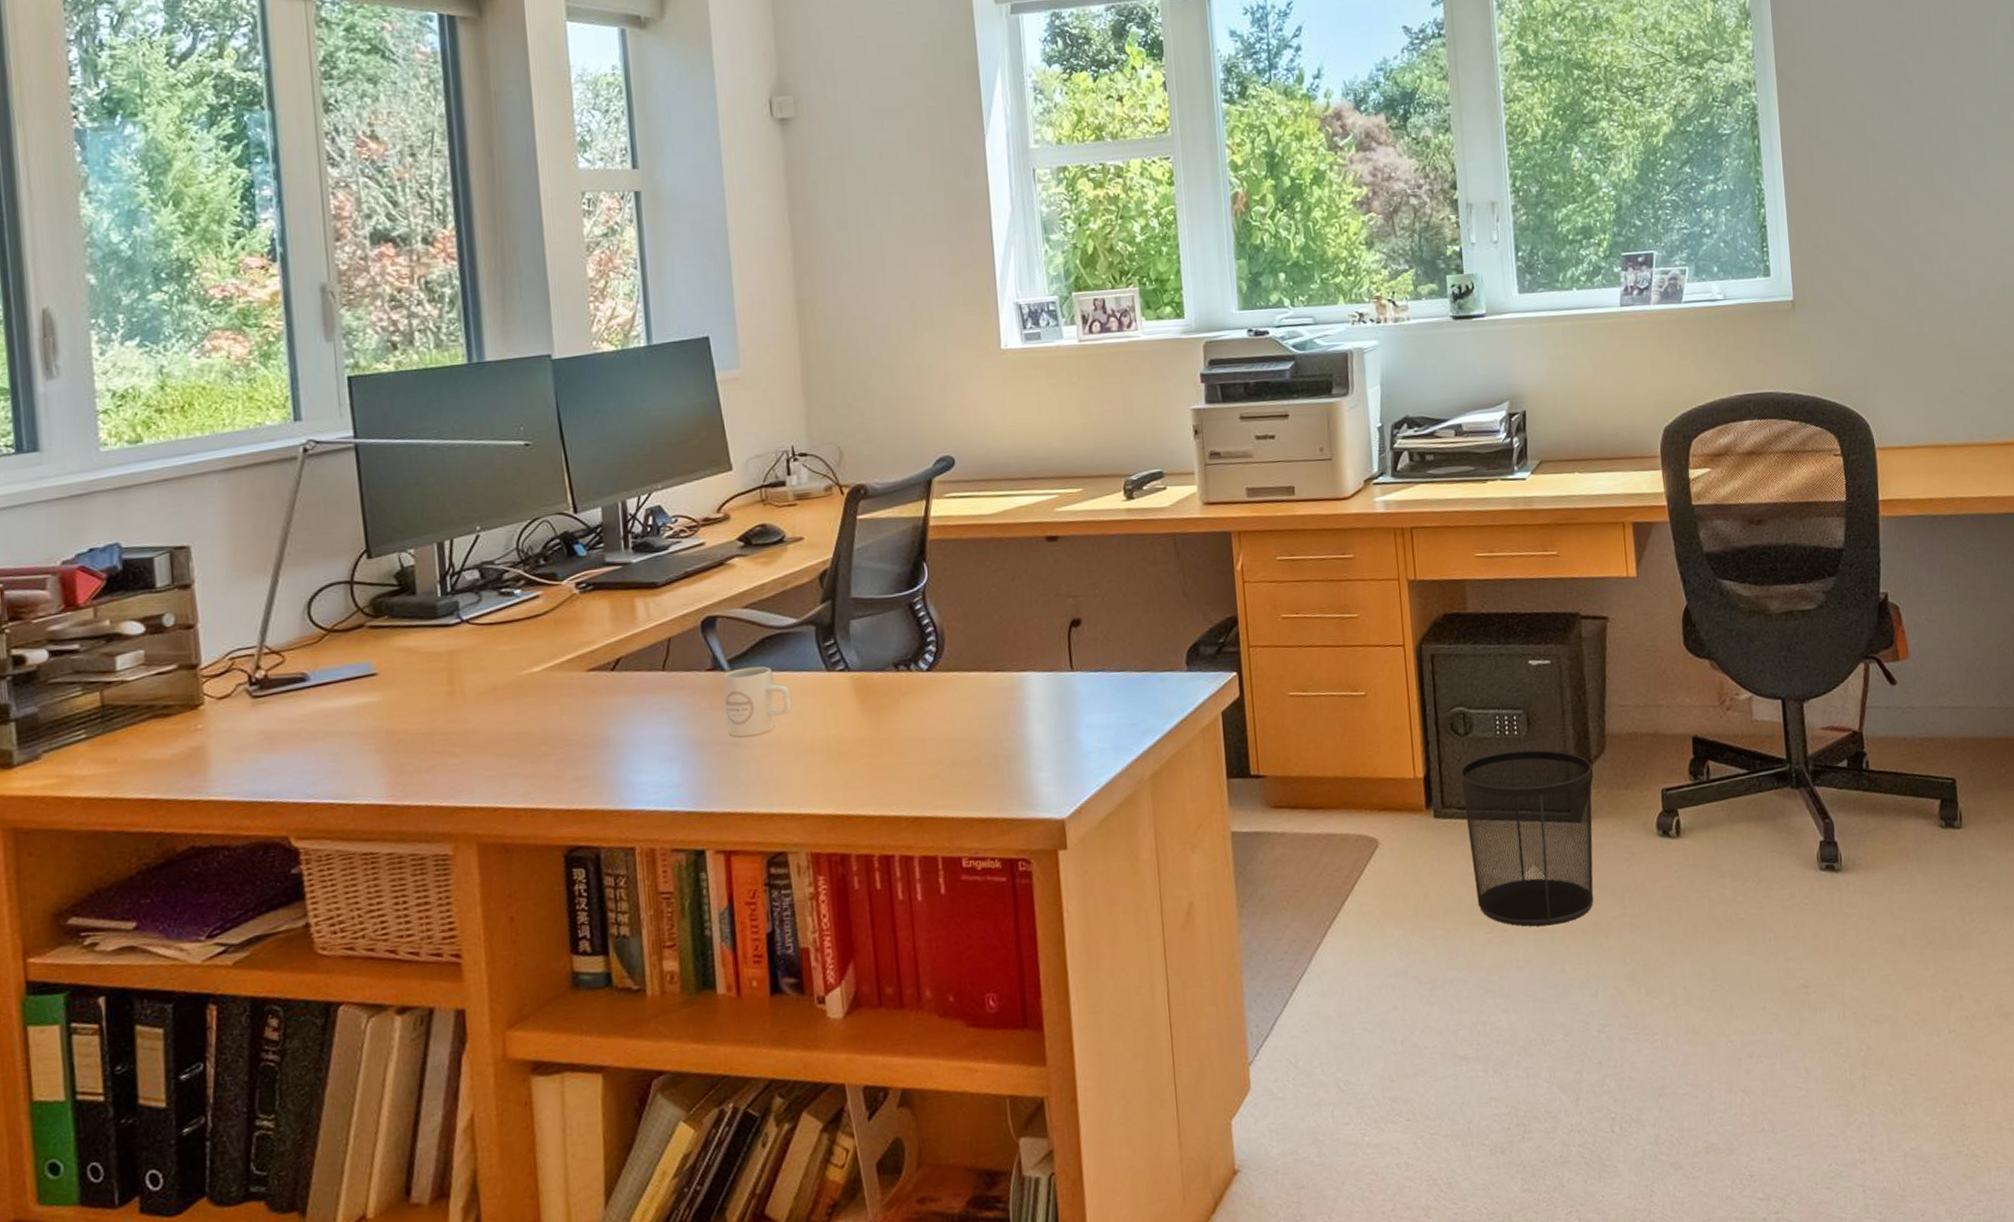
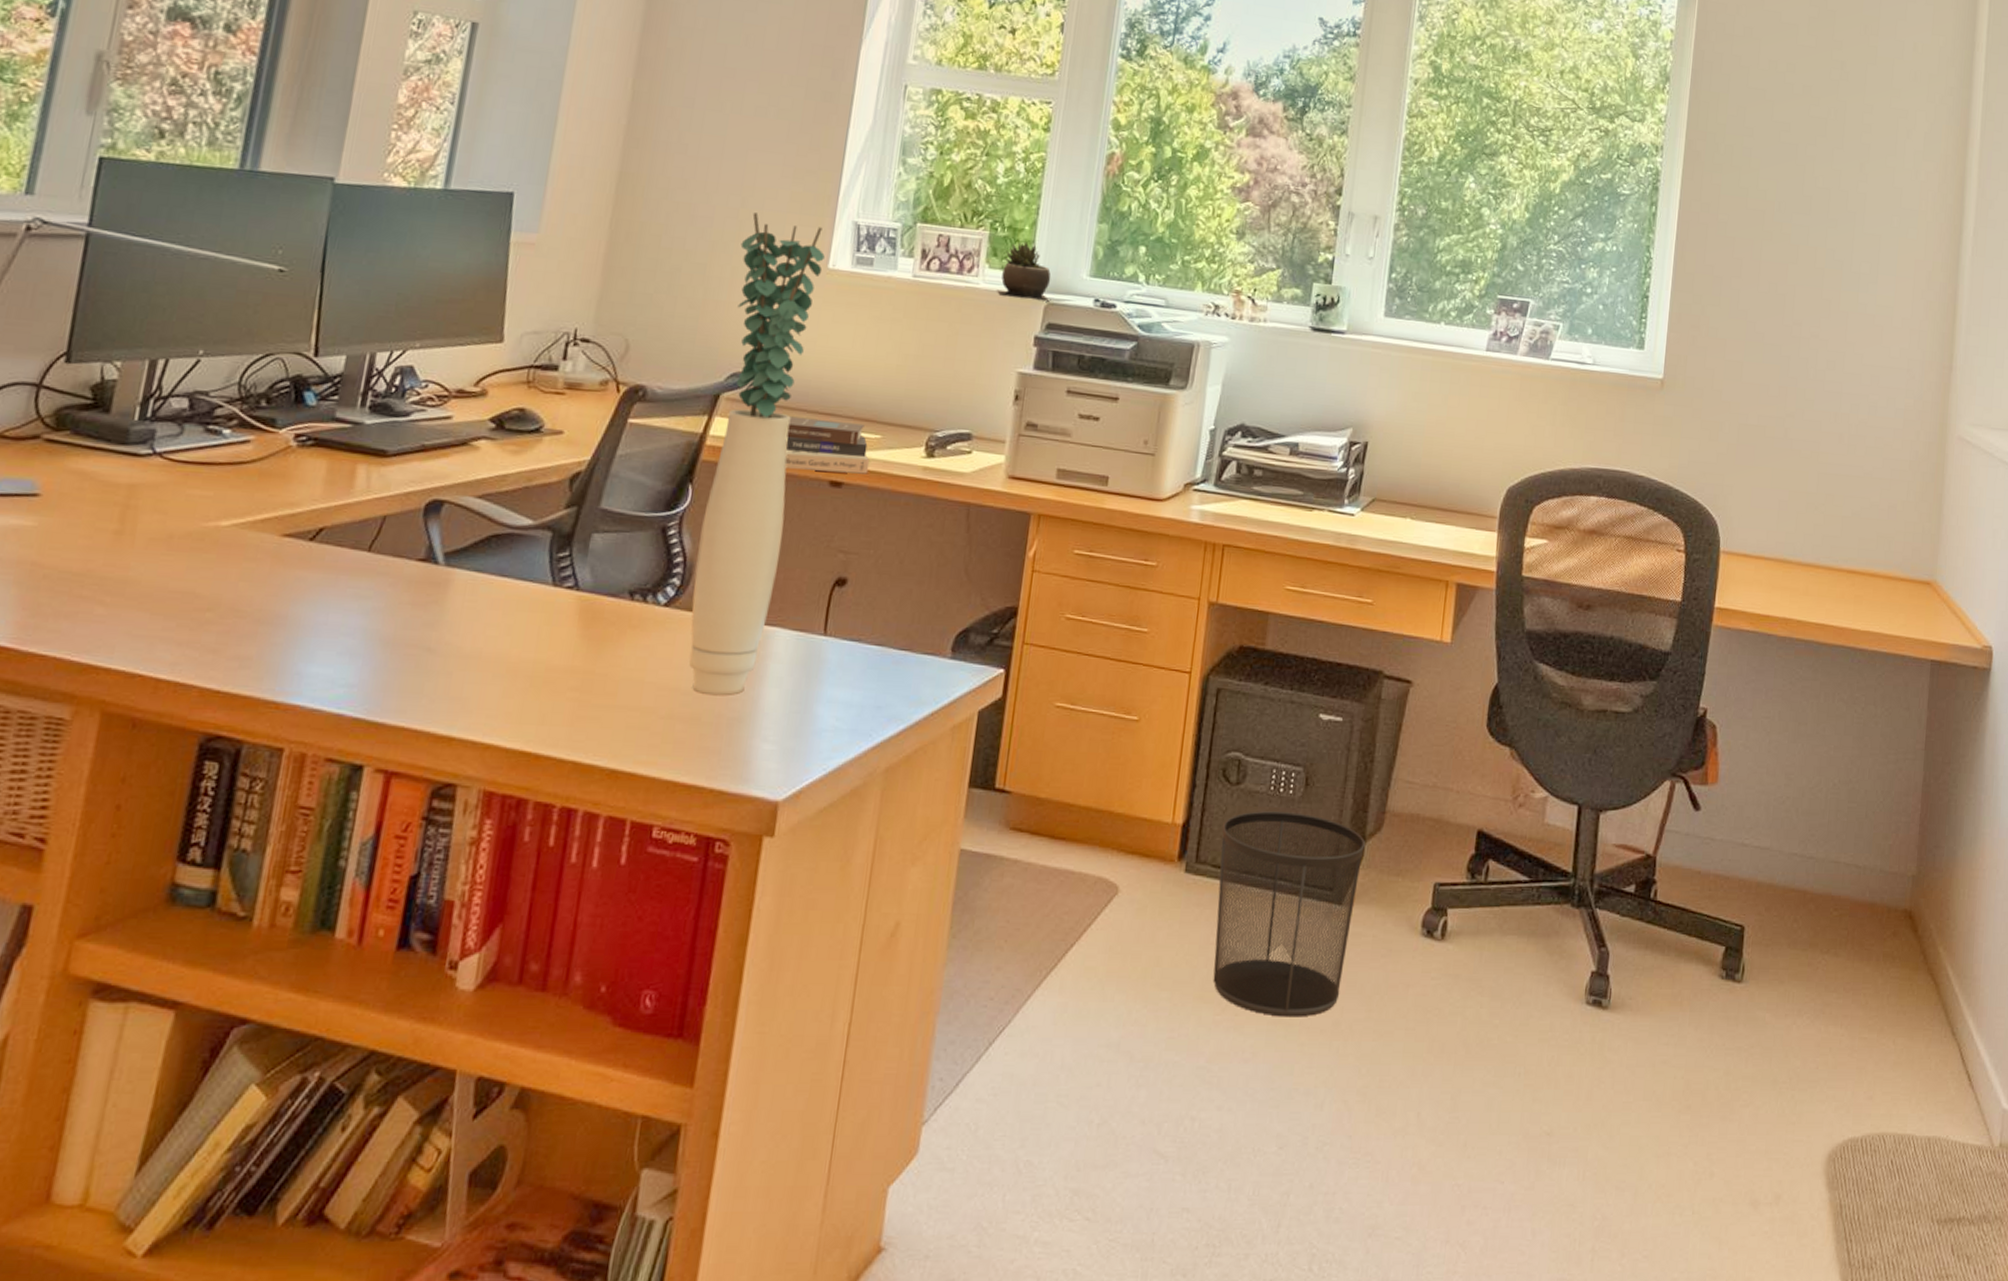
mug: present [723,666,792,738] -> none [424,564,507,646]
vase: none [919,312,1019,740] -> present [689,212,825,697]
books: none [997,481,1078,534] -> present [784,416,870,474]
succulent plant: none [1156,289,1207,344] -> present [996,241,1051,302]

